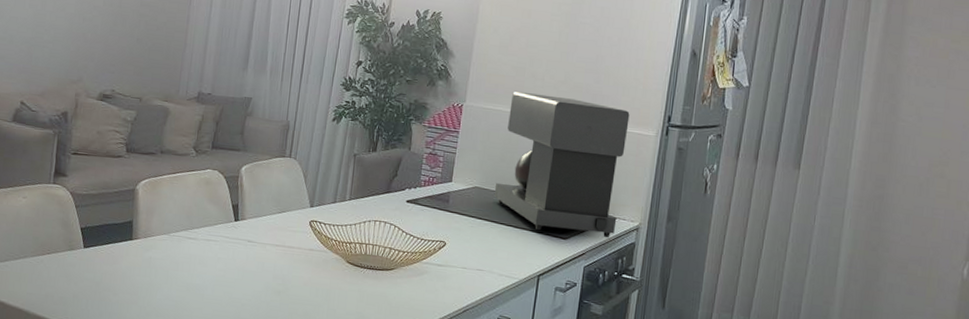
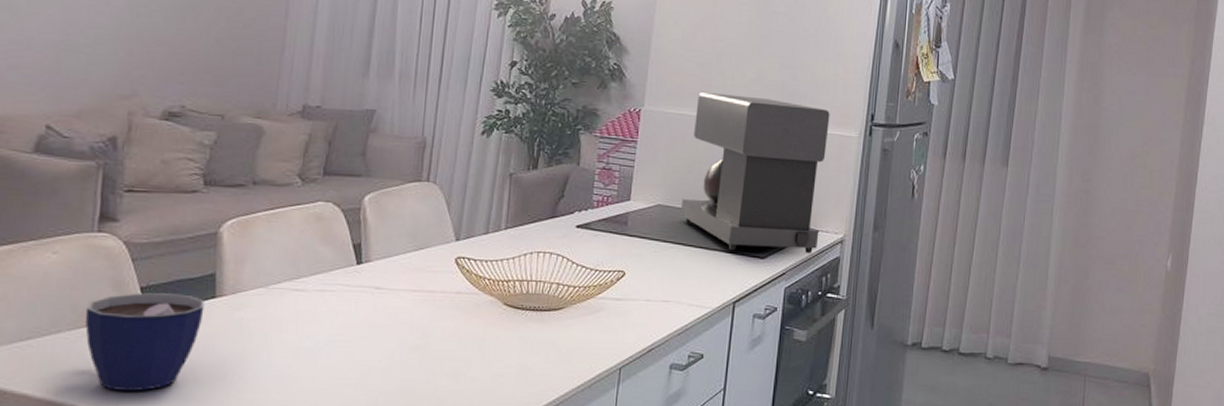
cup: none [43,232,125,307] -> present [85,292,205,392]

